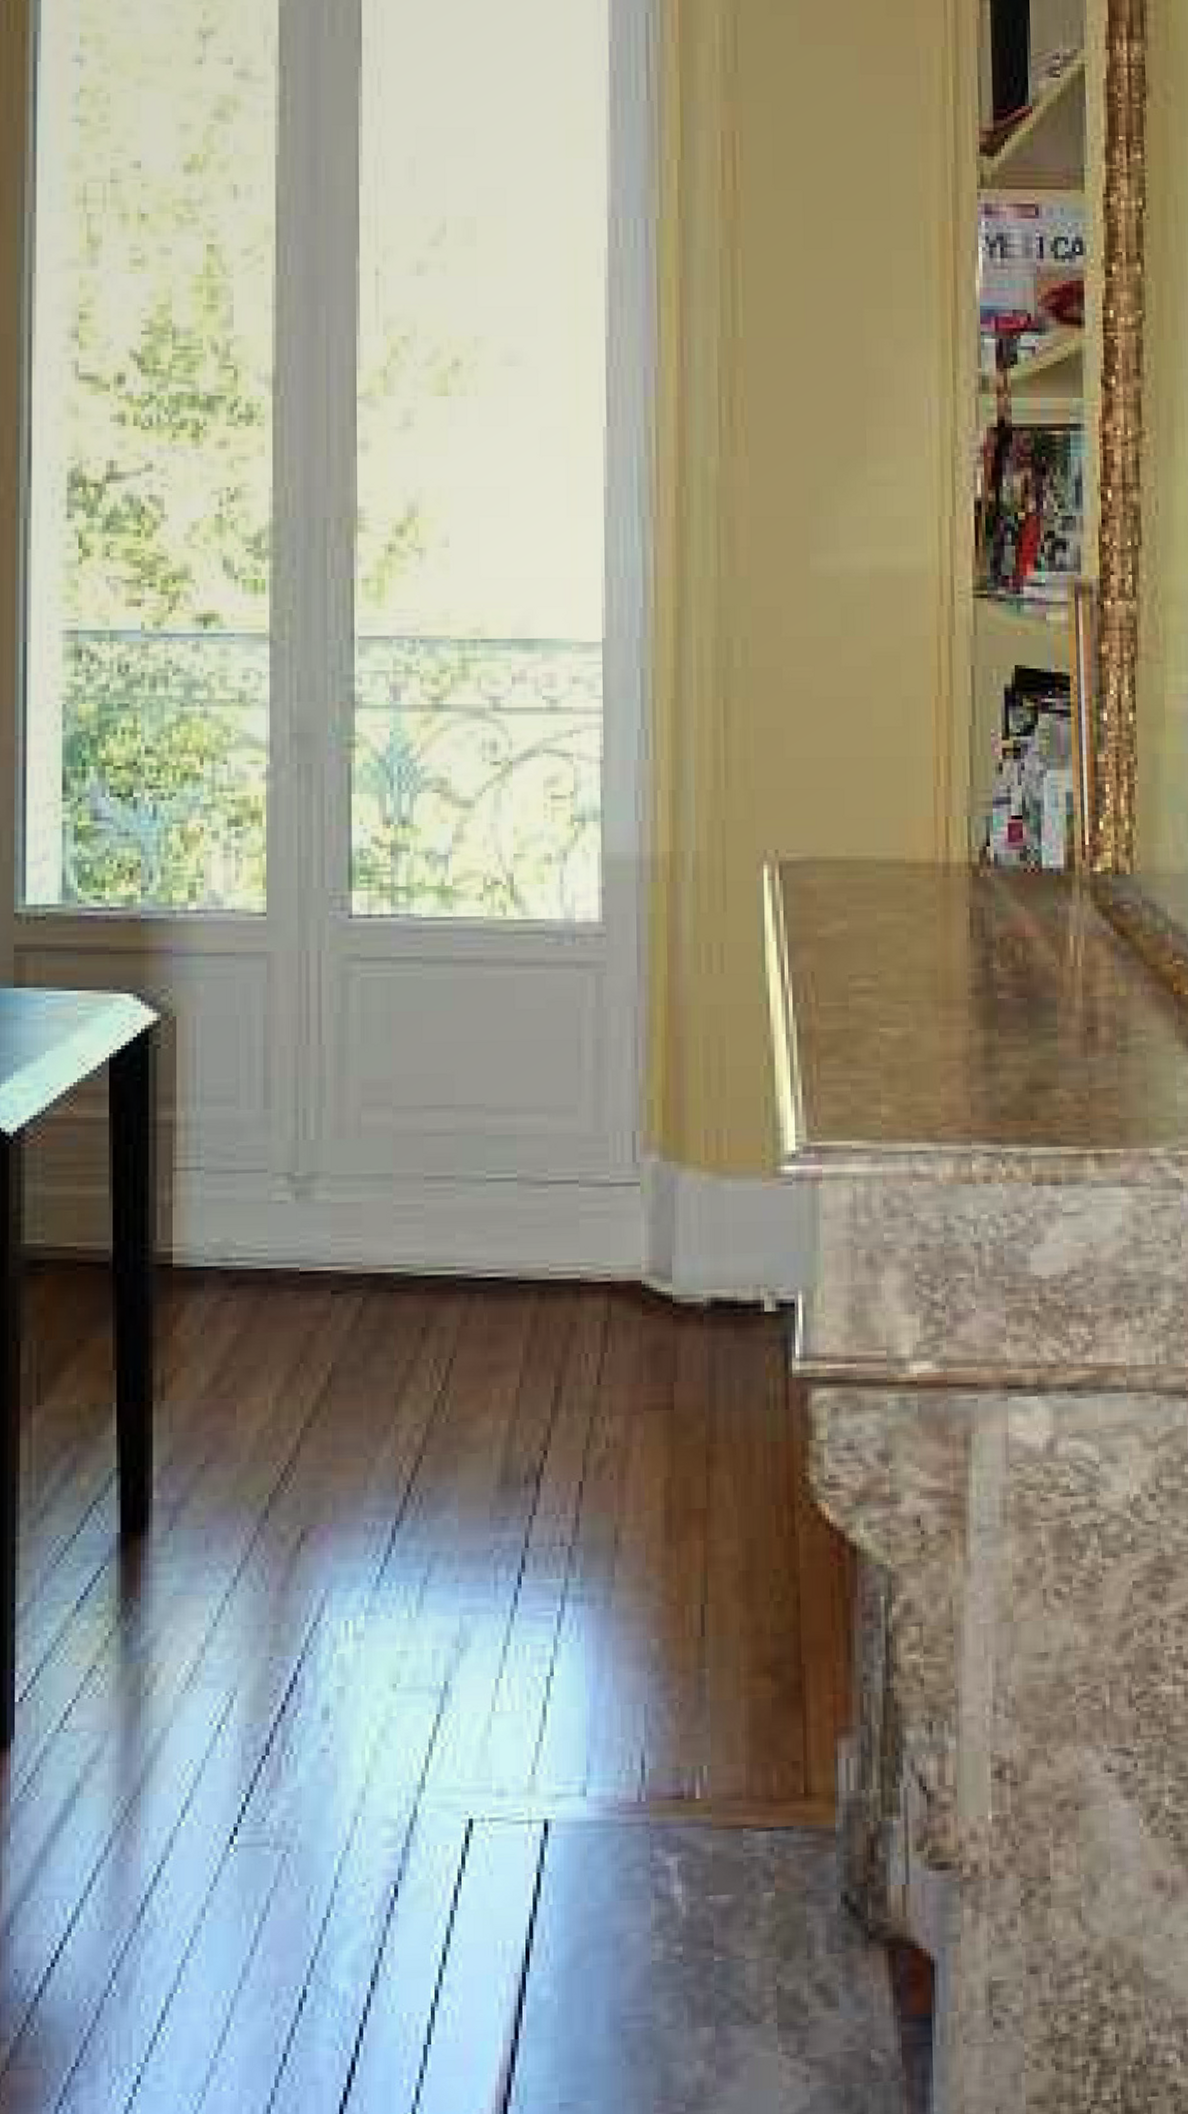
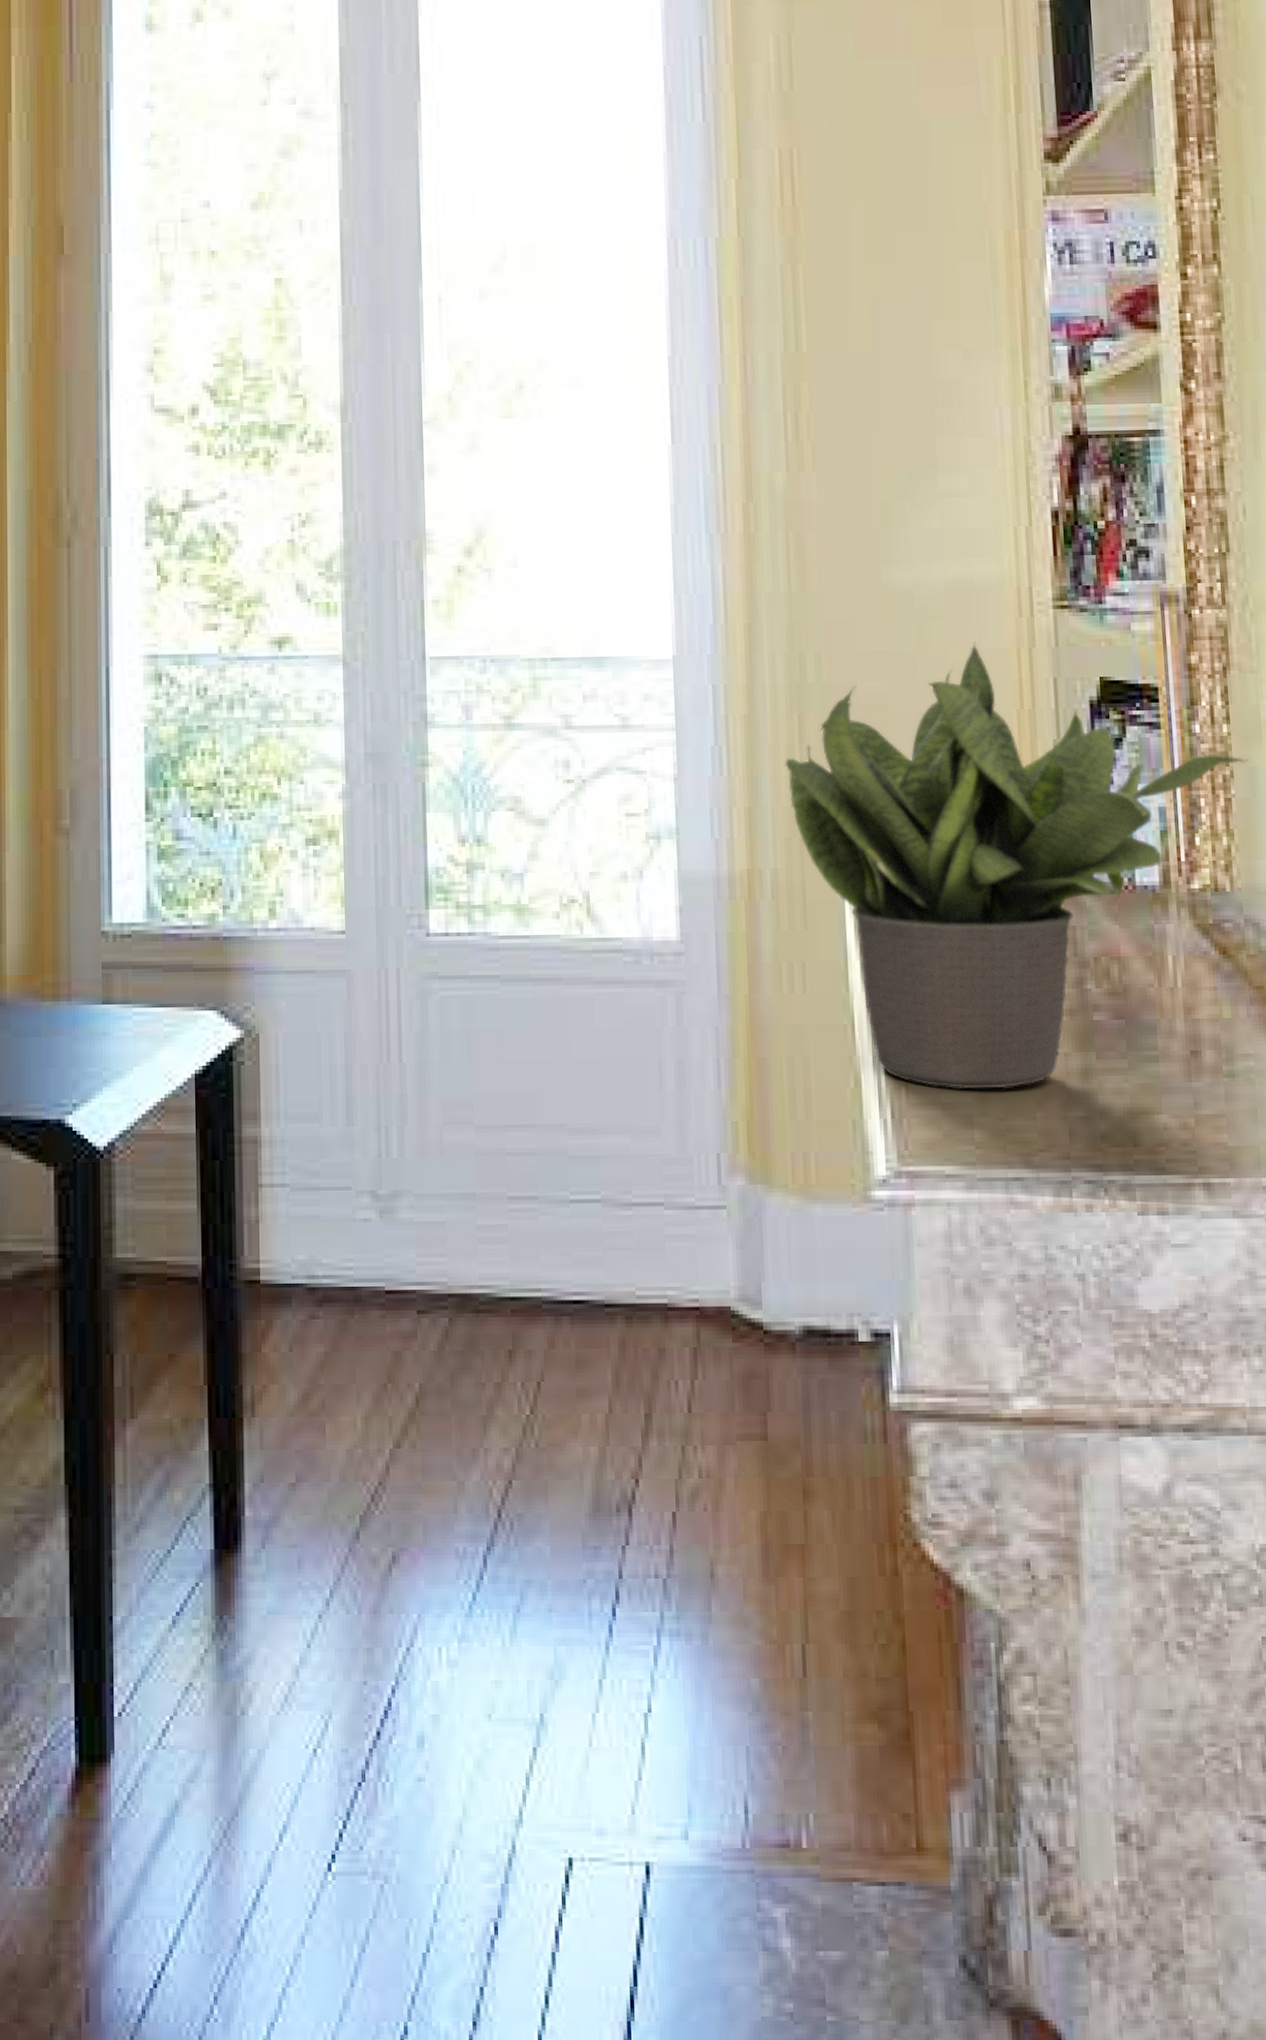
potted plant: none [708,629,1153,1067] -> present [784,641,1250,1090]

